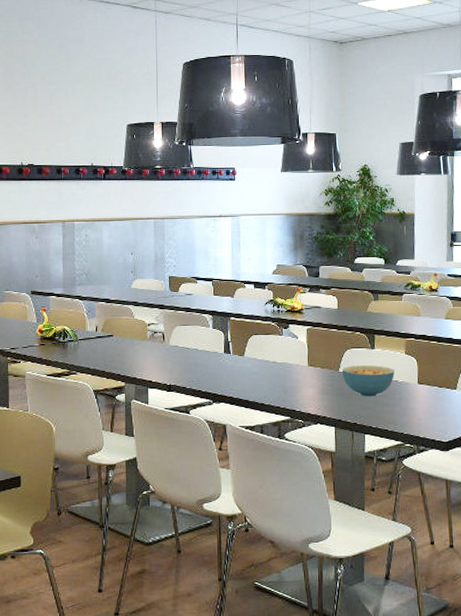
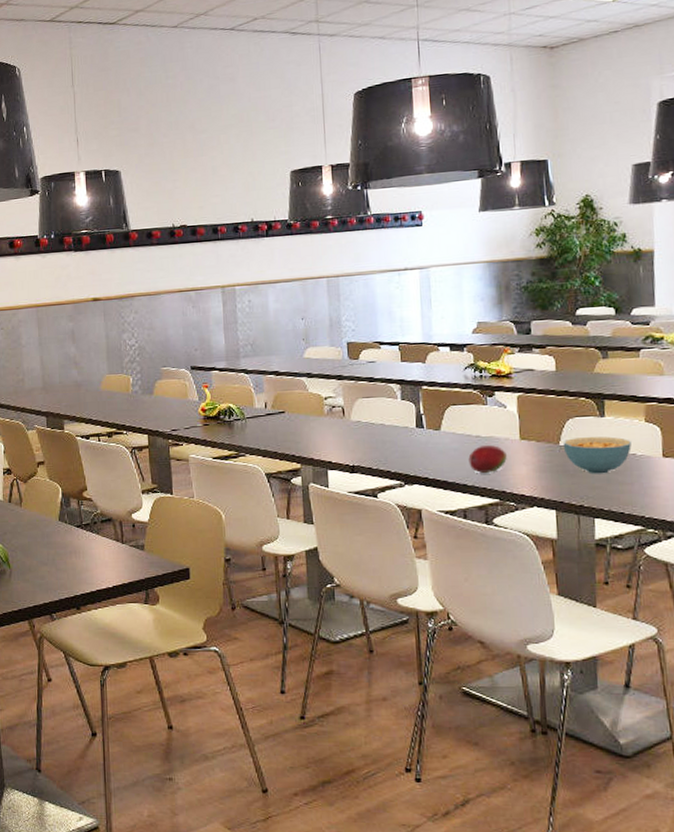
fruit: none [266,369,297,394] -> present [468,444,507,473]

